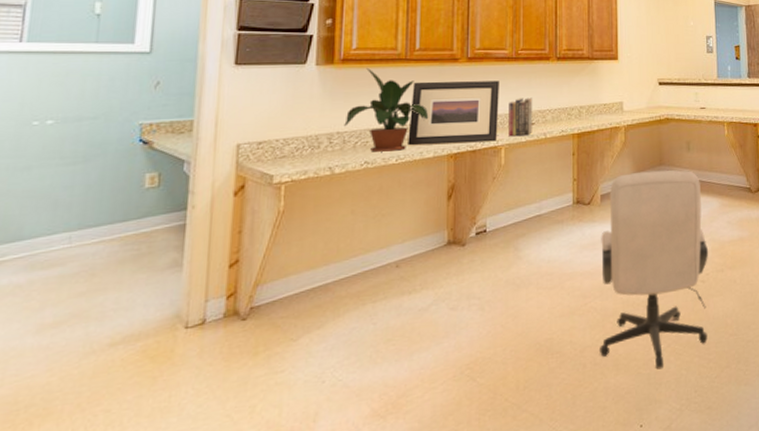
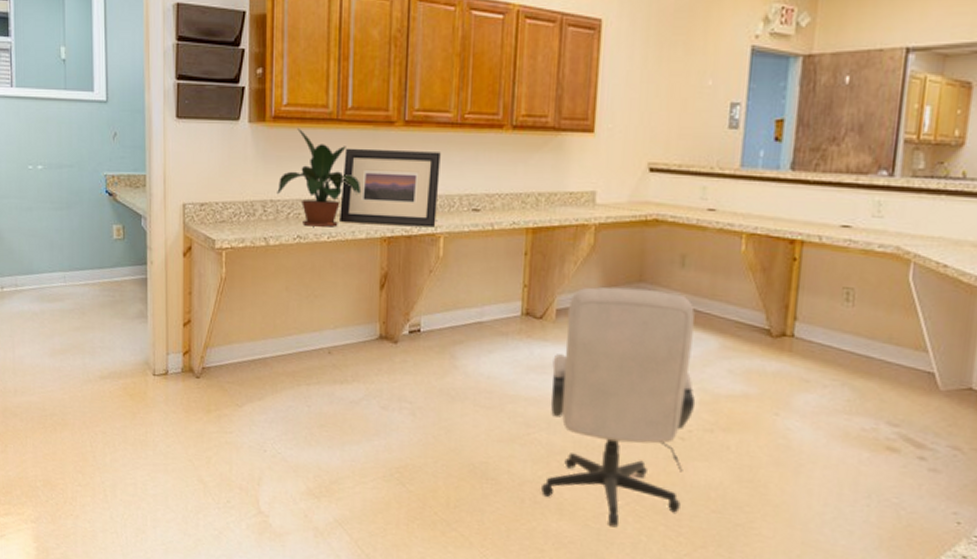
books: present [508,97,533,137] -> none [449,176,480,225]

